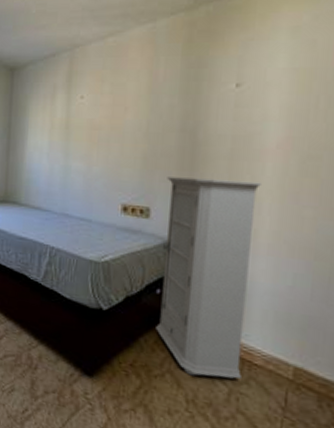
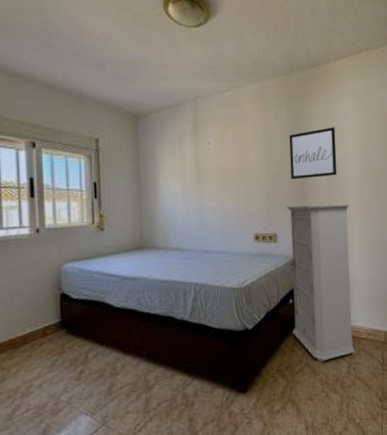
wall art: none [178,76,253,145] -> present [289,127,338,180]

